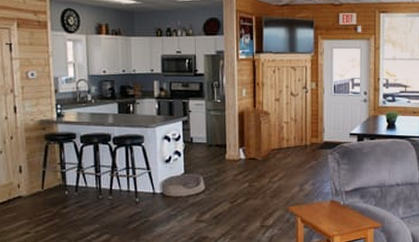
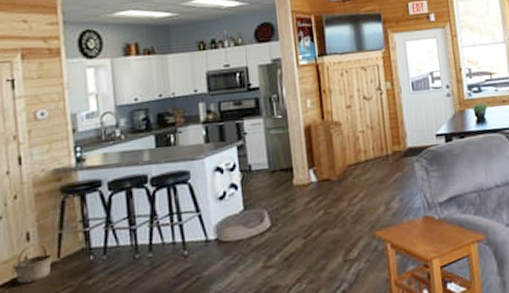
basket: none [8,175,38,205] -> present [11,243,53,285]

